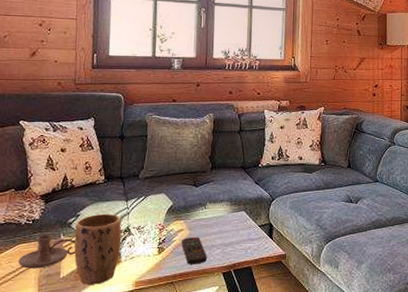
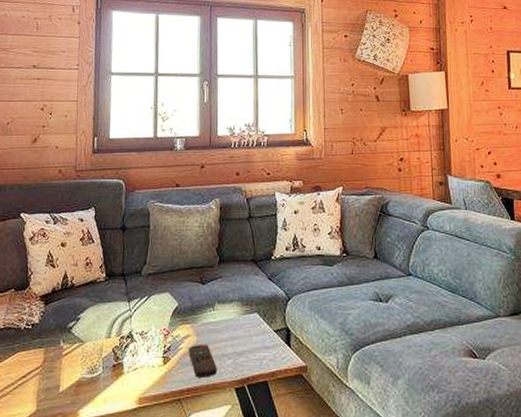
candle holder: present [18,234,76,269] -> none [17,340,76,381]
plant pot: present [74,213,121,285] -> none [74,316,124,401]

